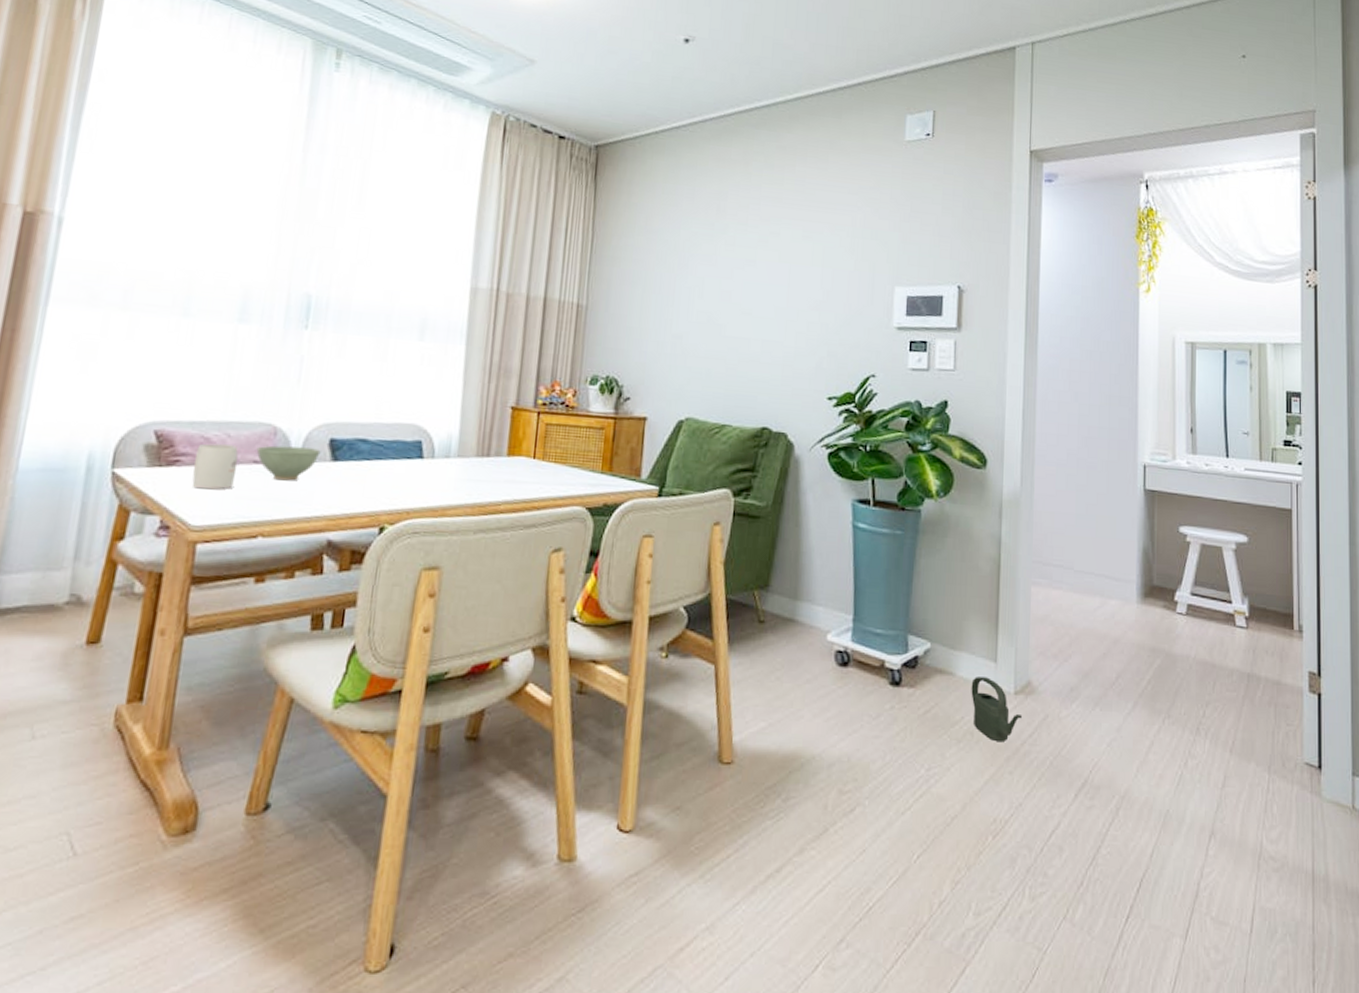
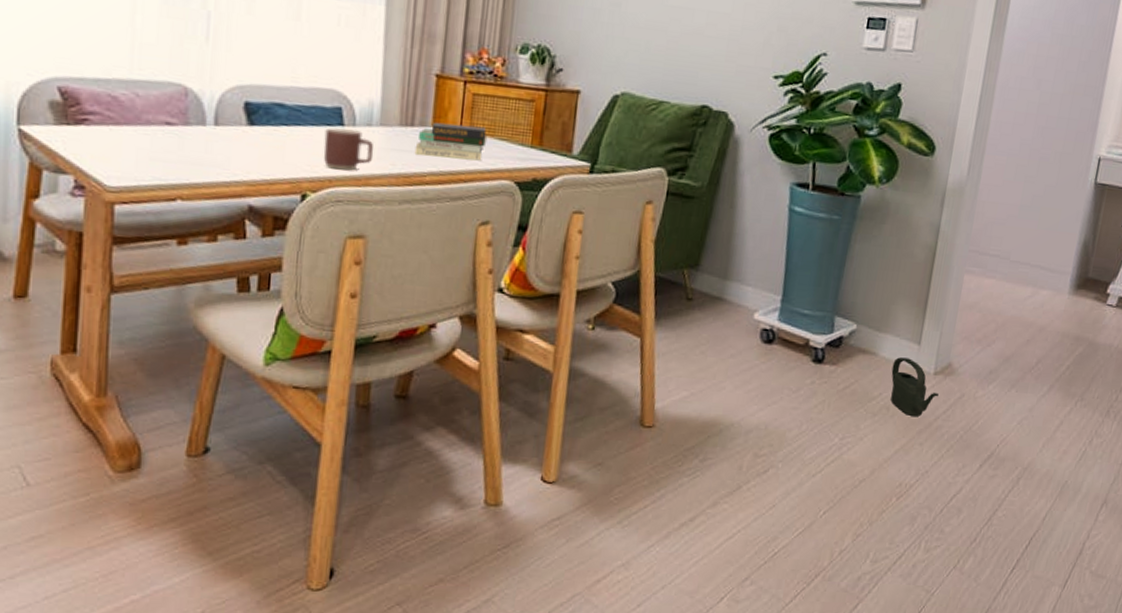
mug: present [192,443,238,490] -> none [102,102,150,151]
bowl: present [256,445,321,481] -> none [168,107,236,145]
mug: none [402,461,452,502] -> present [323,128,374,170]
books: none [490,451,560,488] -> present [414,122,488,161]

